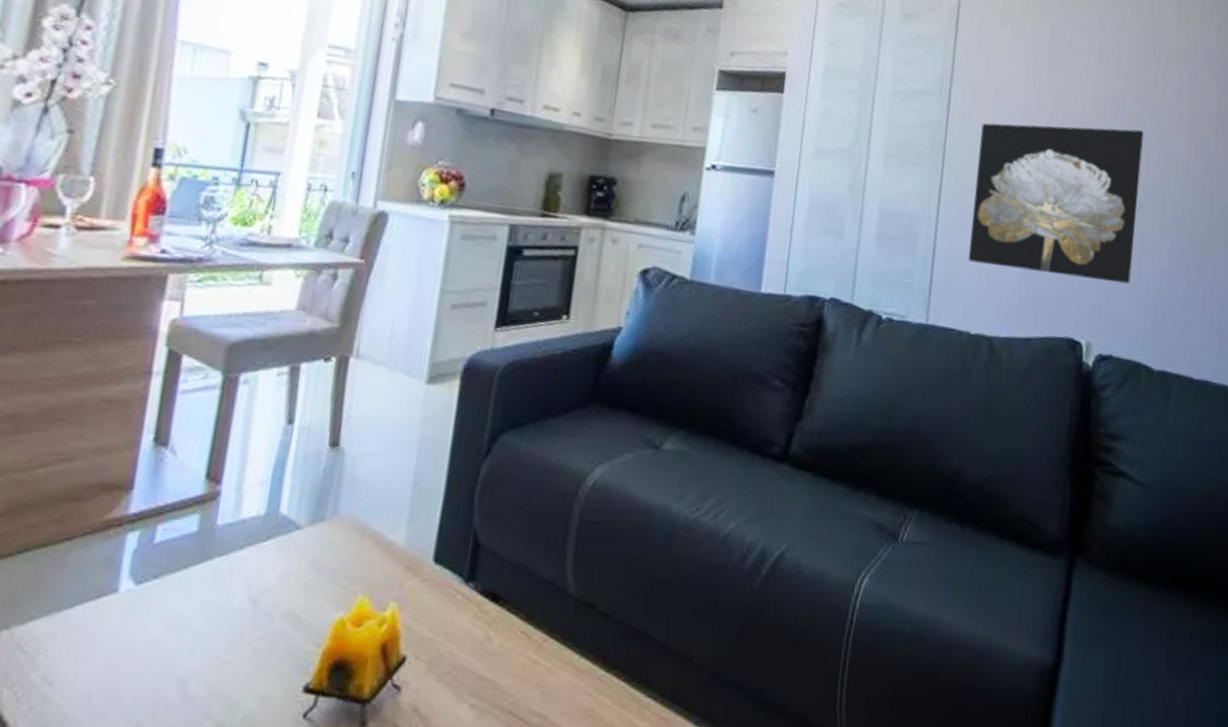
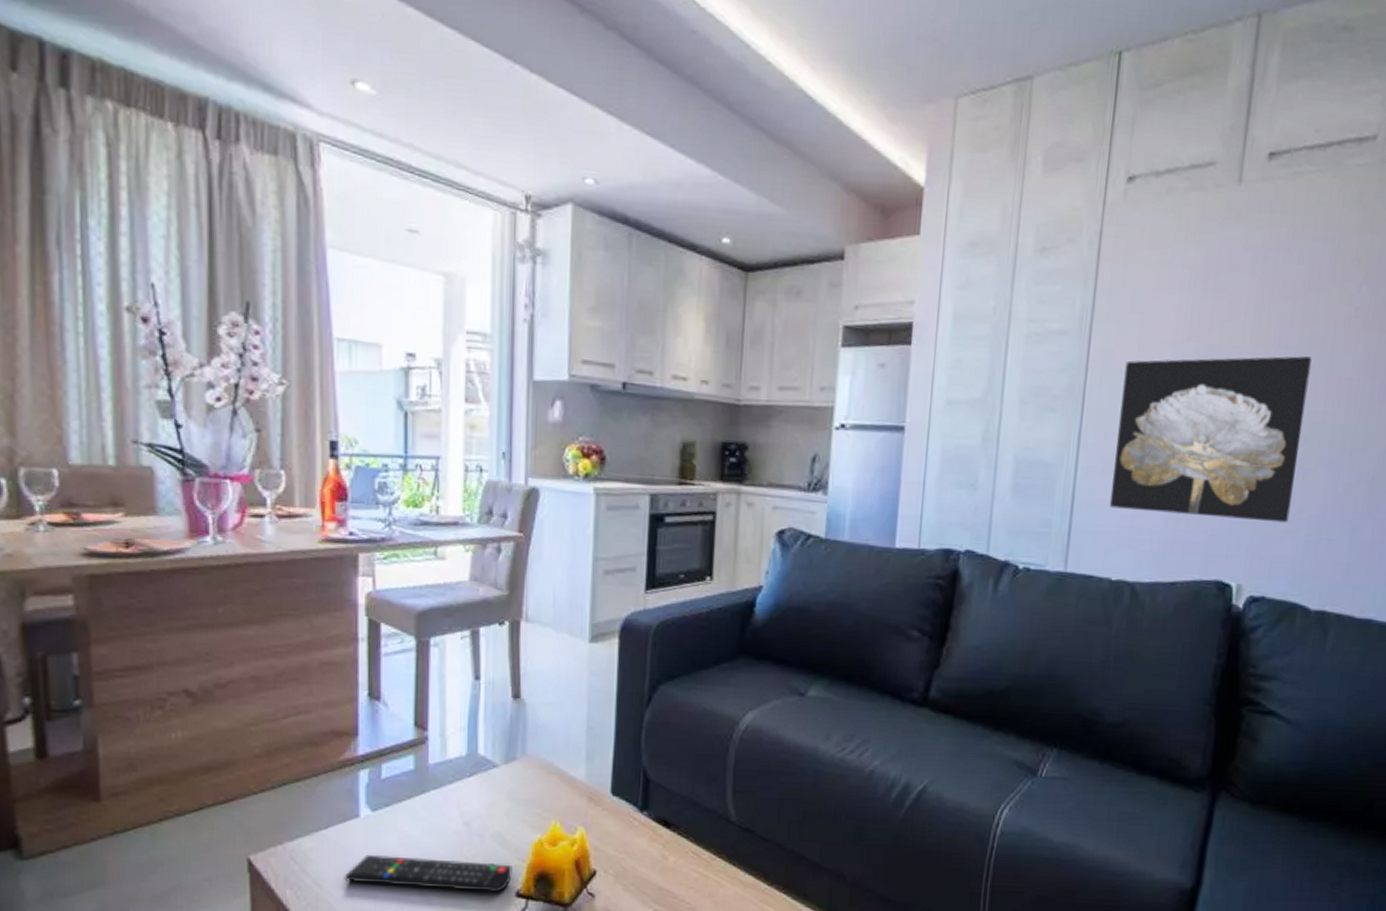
remote control: none [84,640,304,688] -> present [344,854,512,893]

